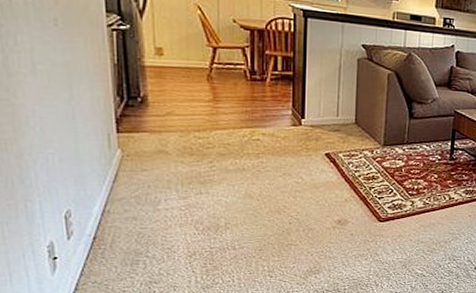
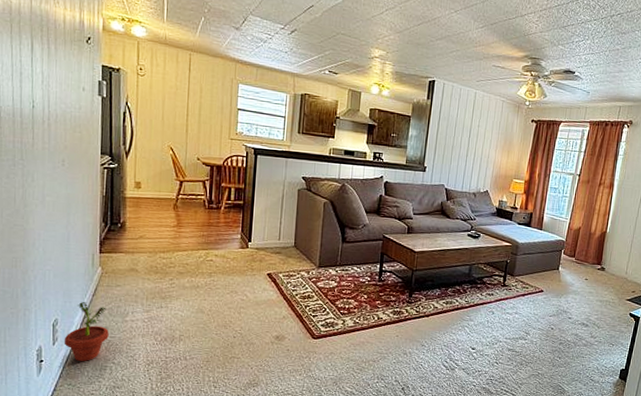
potted plant: none [81,189,138,257] -> present [64,301,109,362]

